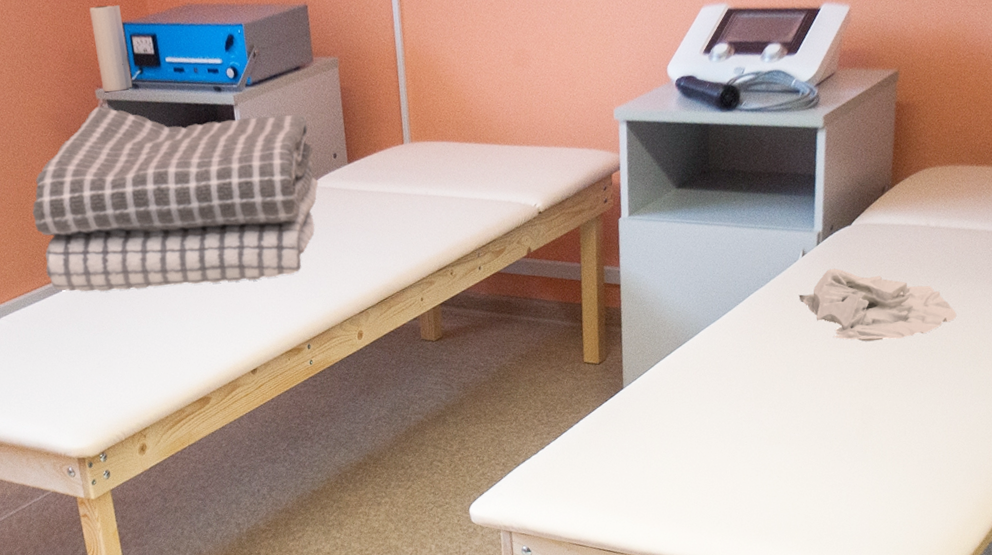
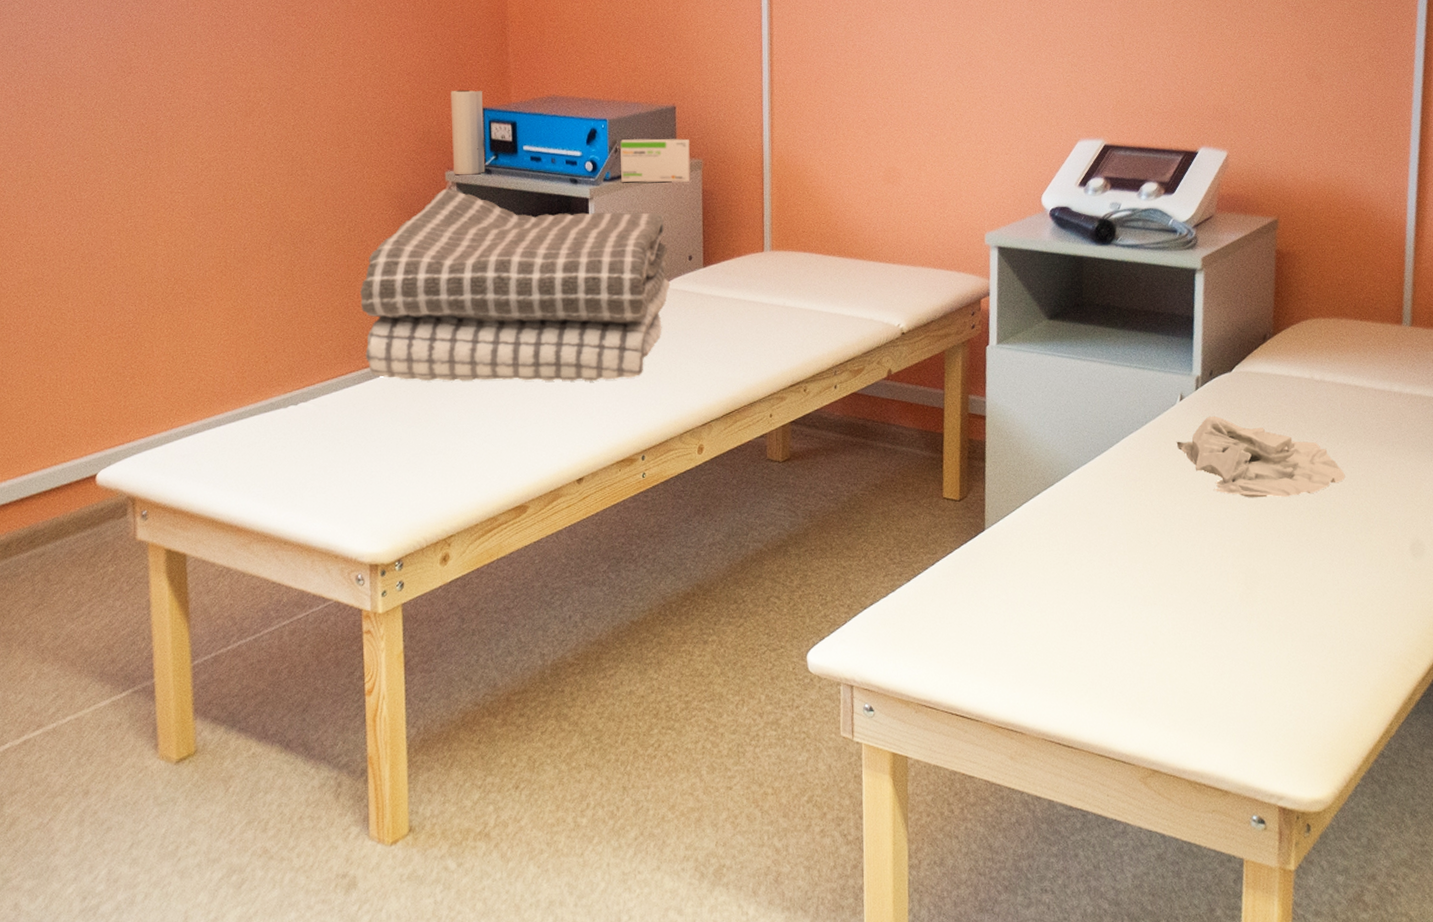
medicine box: none [257,37,328,87] -> present [620,138,691,183]

